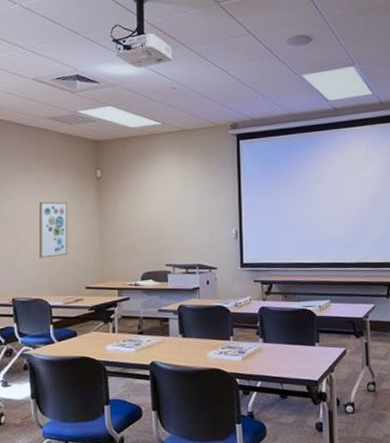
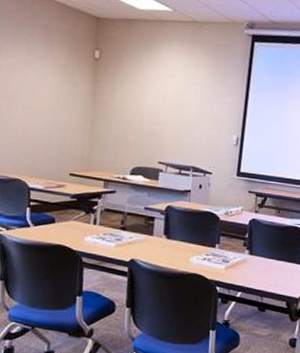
wall art: present [38,201,68,258] -> none [21,75,59,138]

